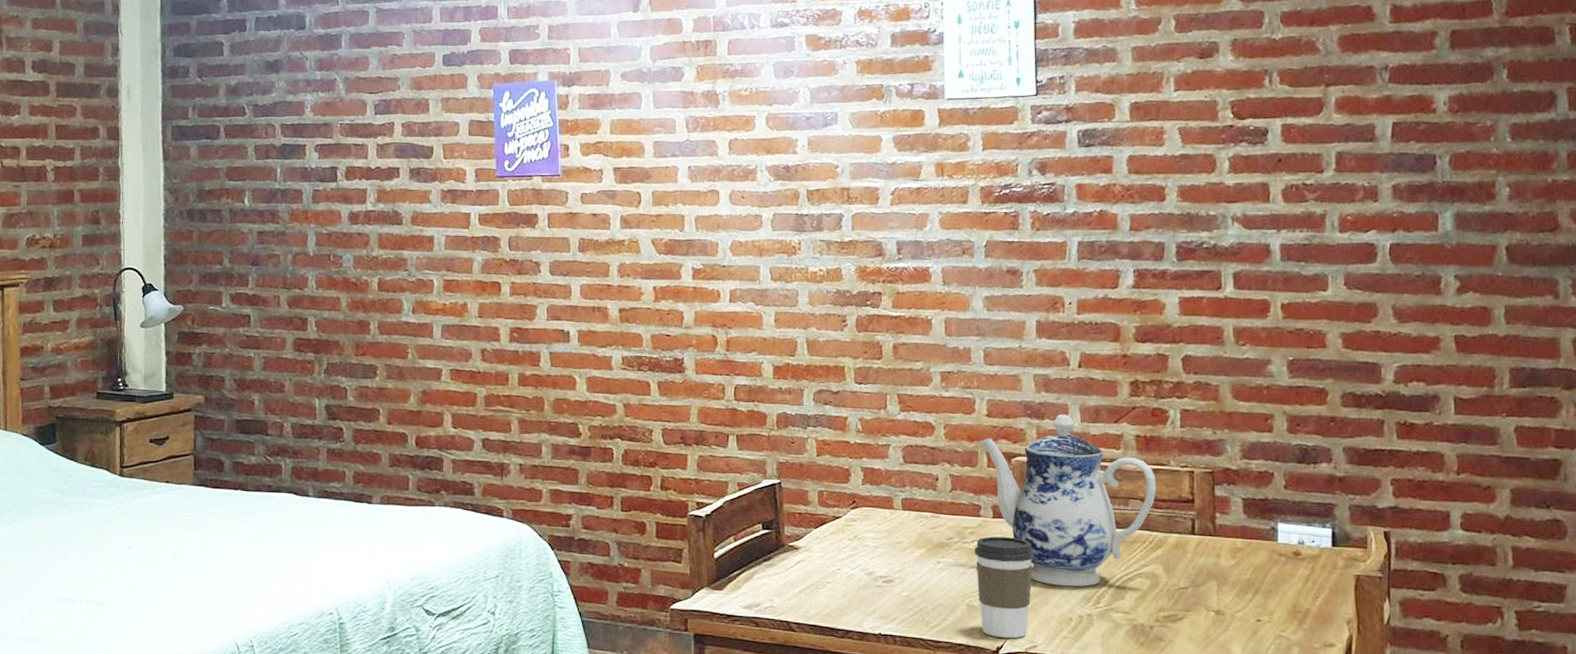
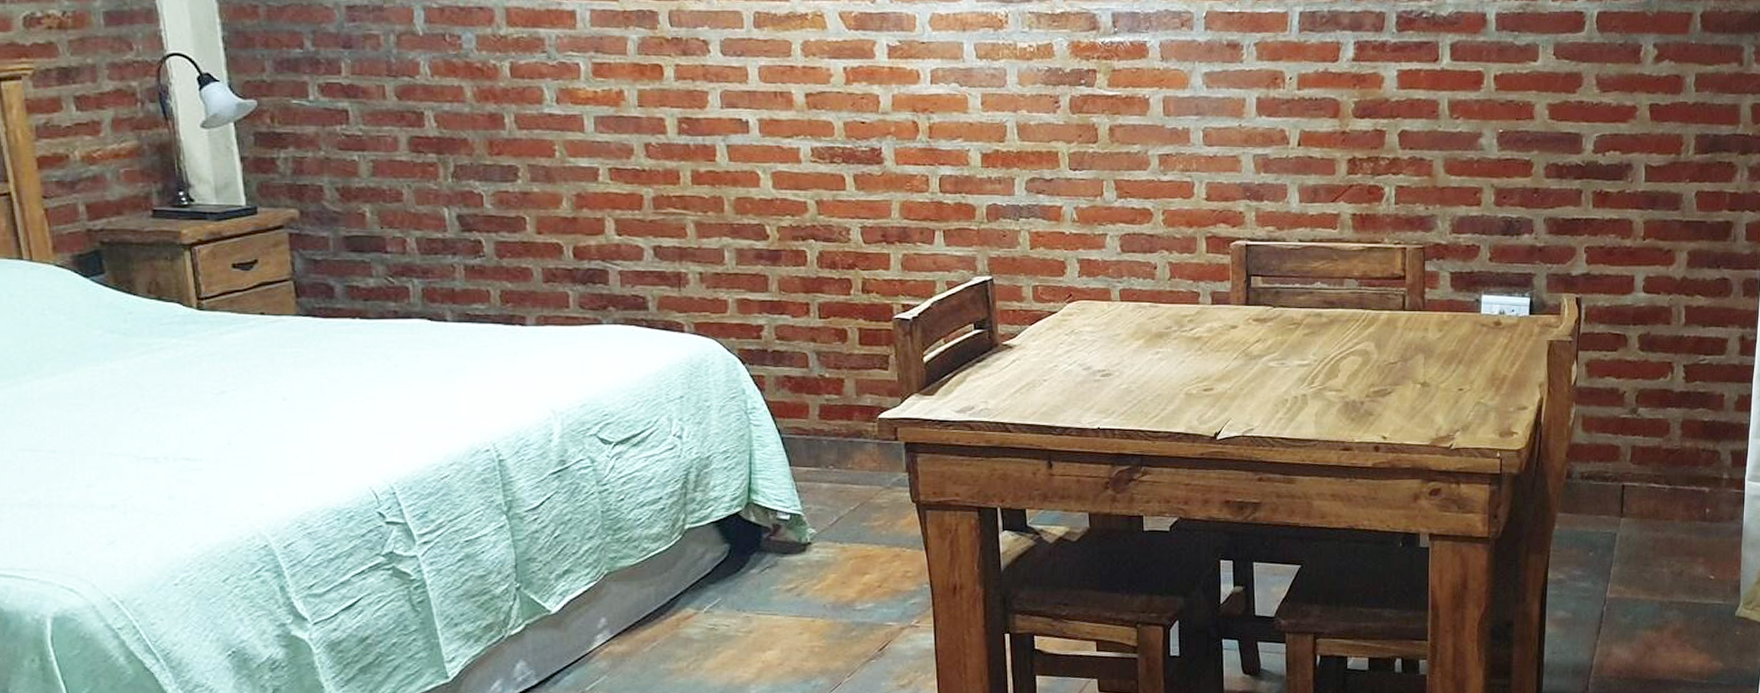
coffee cup: present [975,536,1034,639] -> none [1193,322,1252,424]
teapot: present [978,414,1157,587] -> none [1197,195,1371,369]

